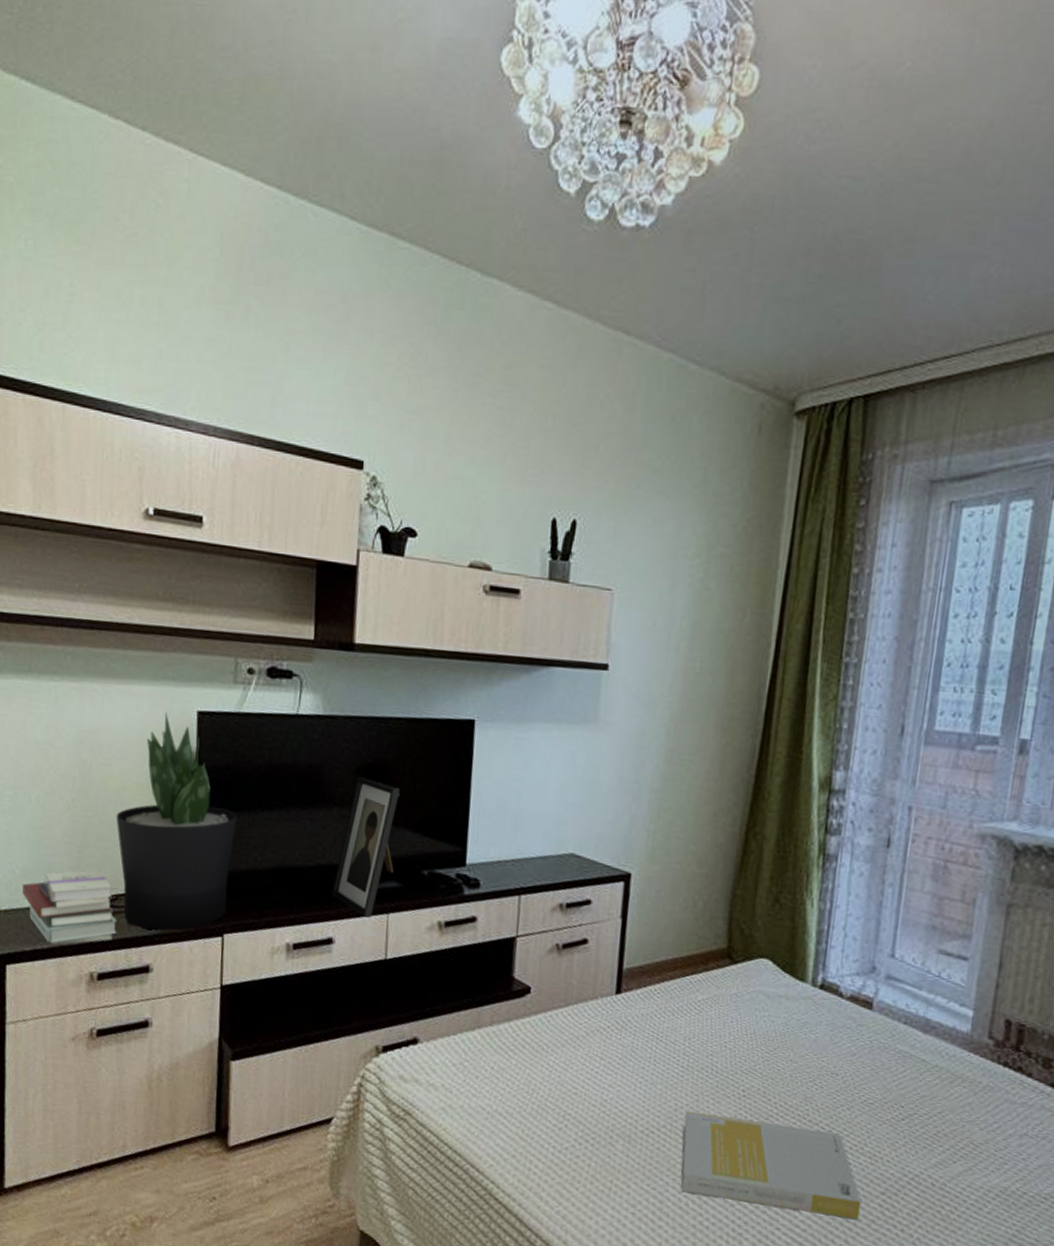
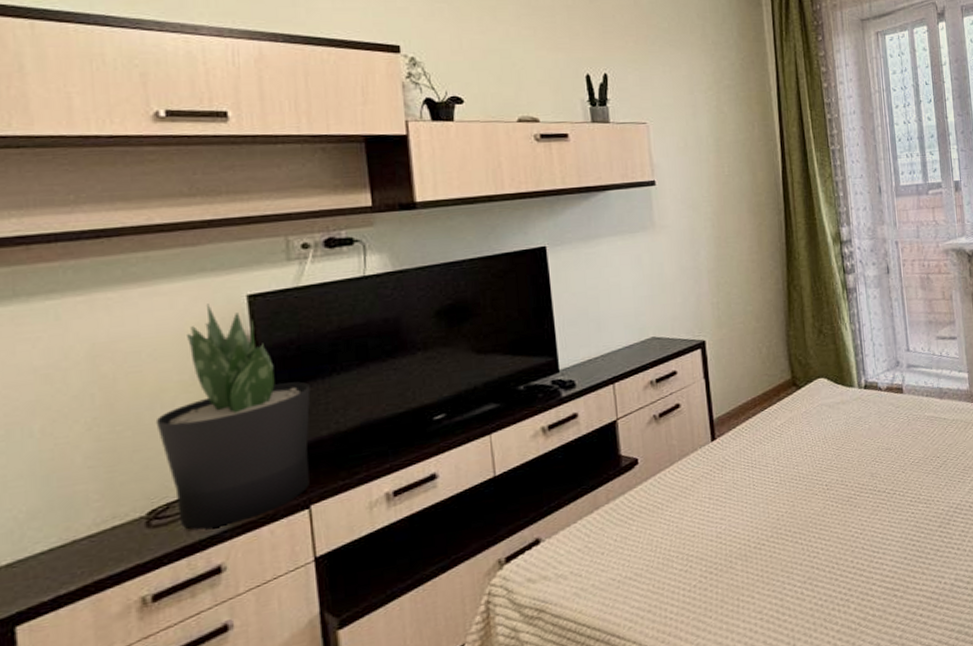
books: present [22,869,117,946] -> none [31,483,173,584]
picture frame: present [331,777,400,918] -> none [427,318,490,444]
book: present [680,1111,862,1219] -> none [785,493,928,585]

